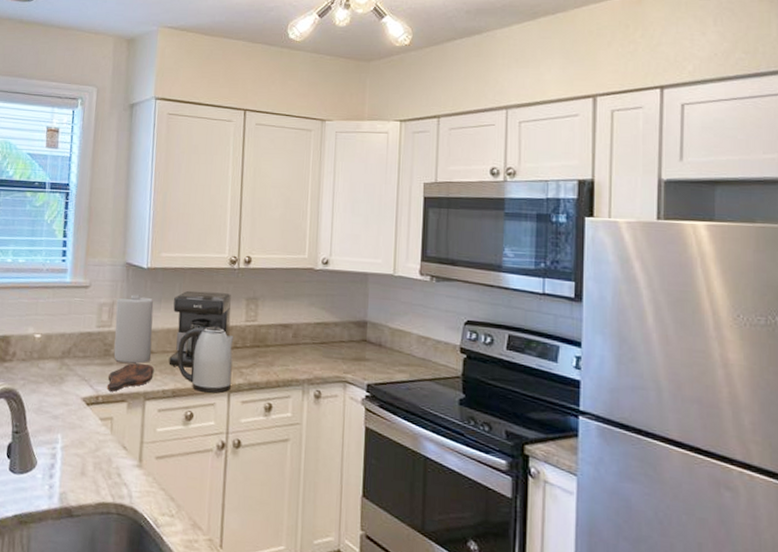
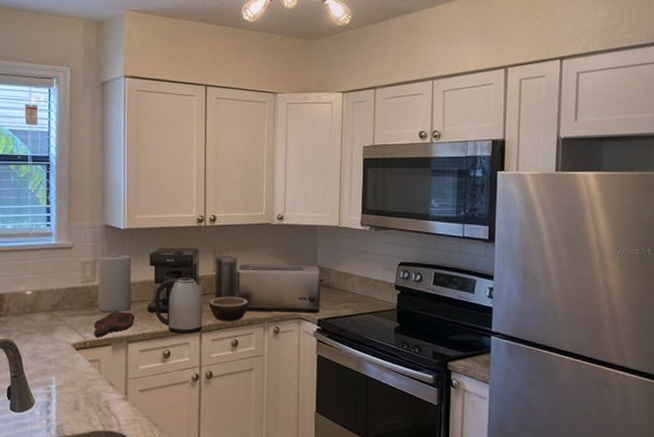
bowl: none [239,351,286,381] -> present [208,296,249,321]
canister: none [246,303,274,354] -> present [214,256,238,299]
toaster: none [272,314,375,376] -> present [236,264,324,313]

